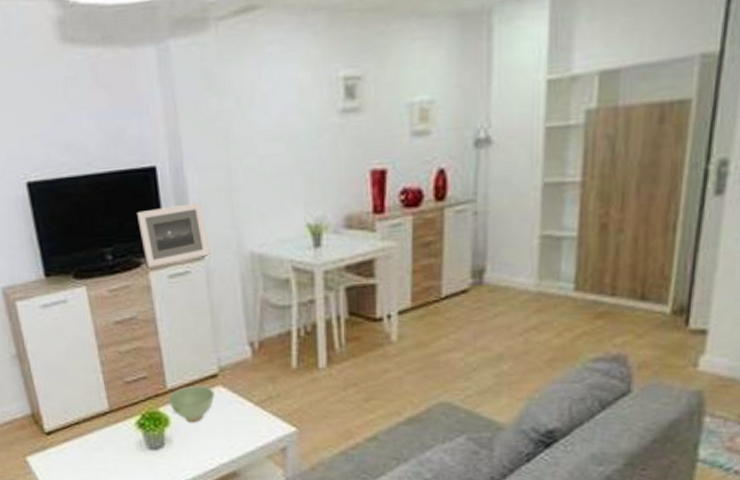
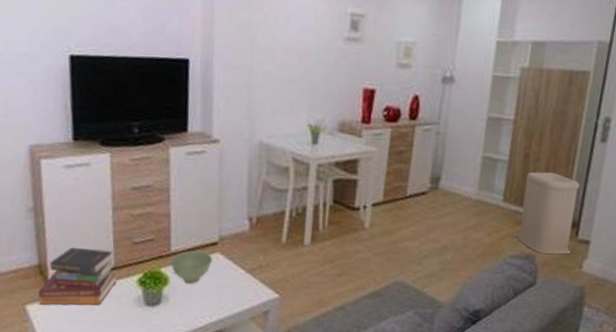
books: none [36,392,114,455] -> present [38,248,117,306]
picture frame: present [136,201,210,269] -> none [165,93,226,145]
laundry basket: none [591,245,687,353] -> present [512,172,580,255]

